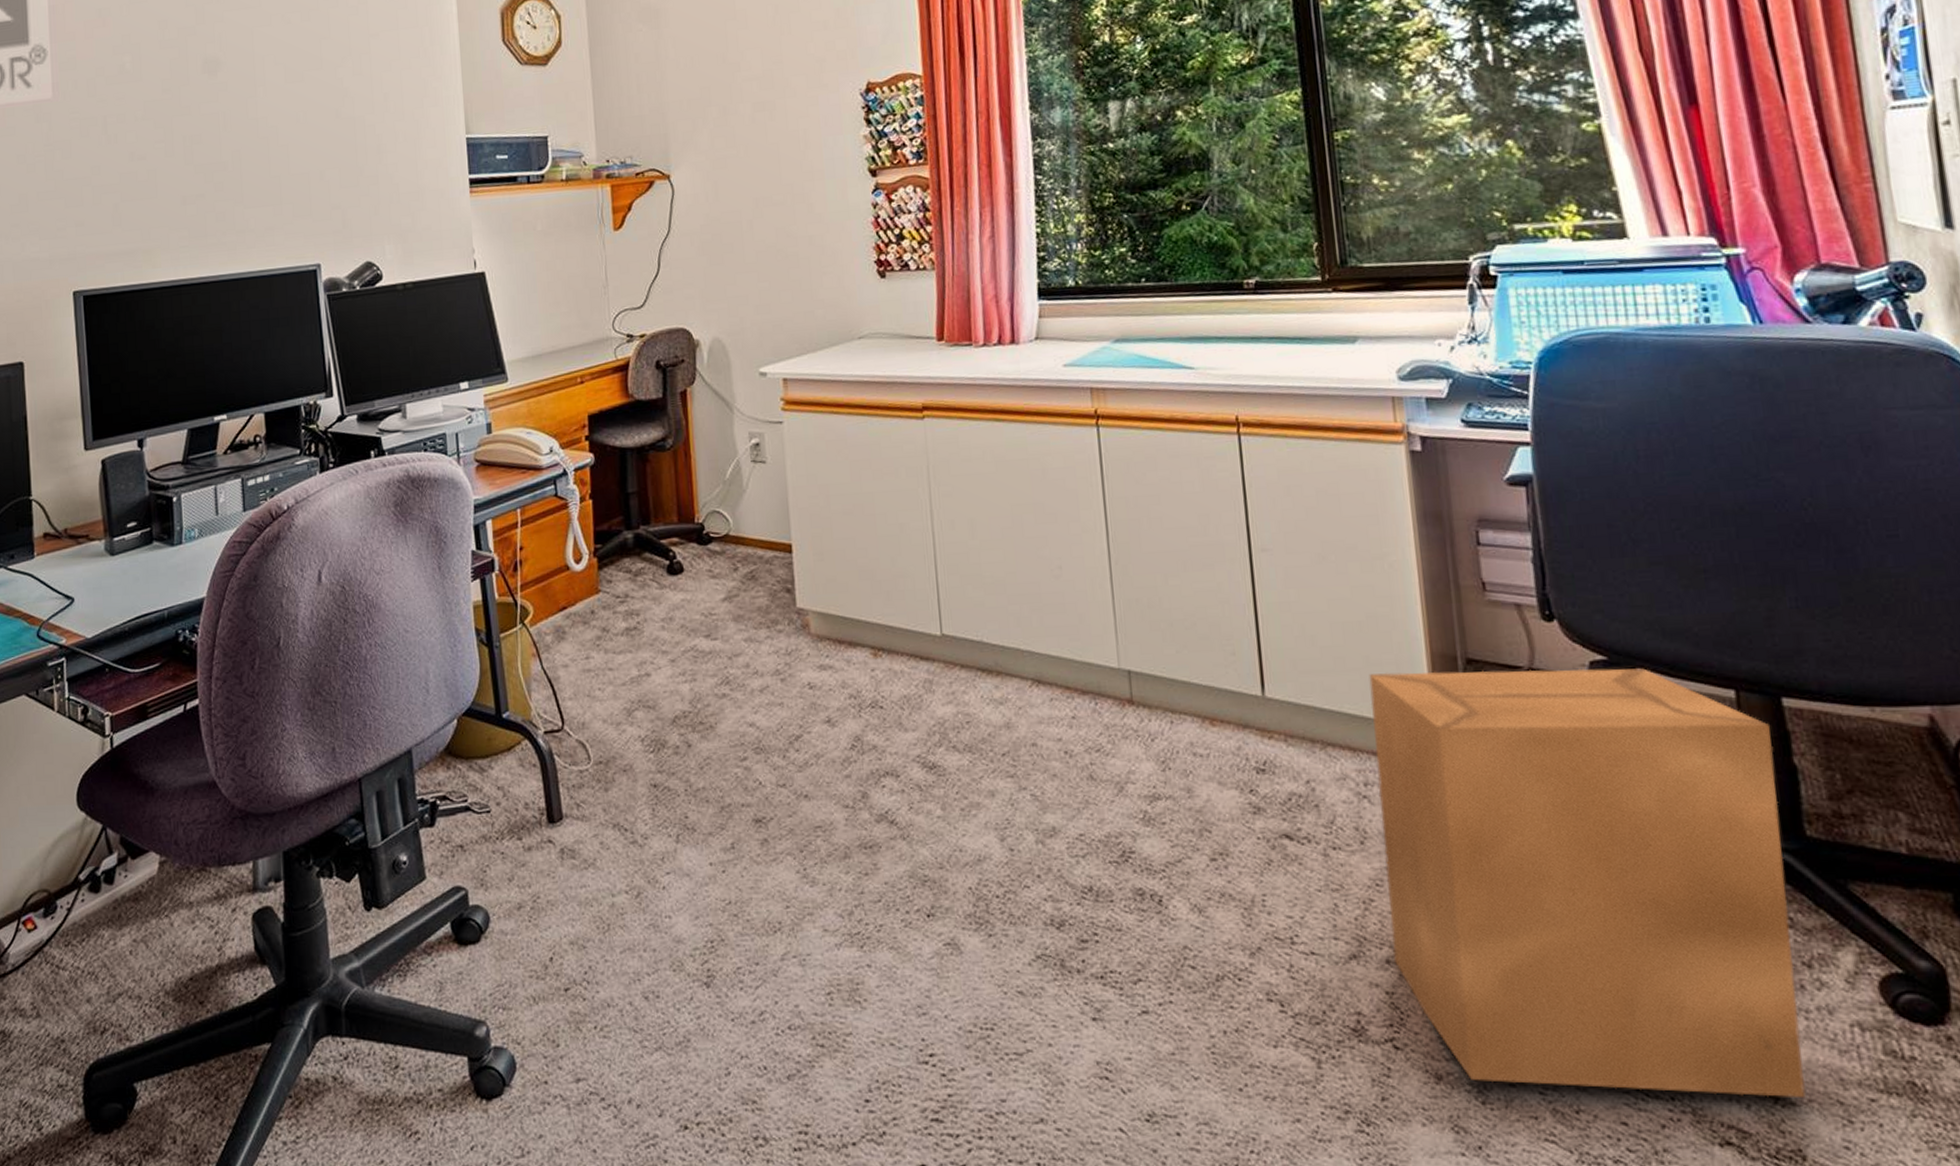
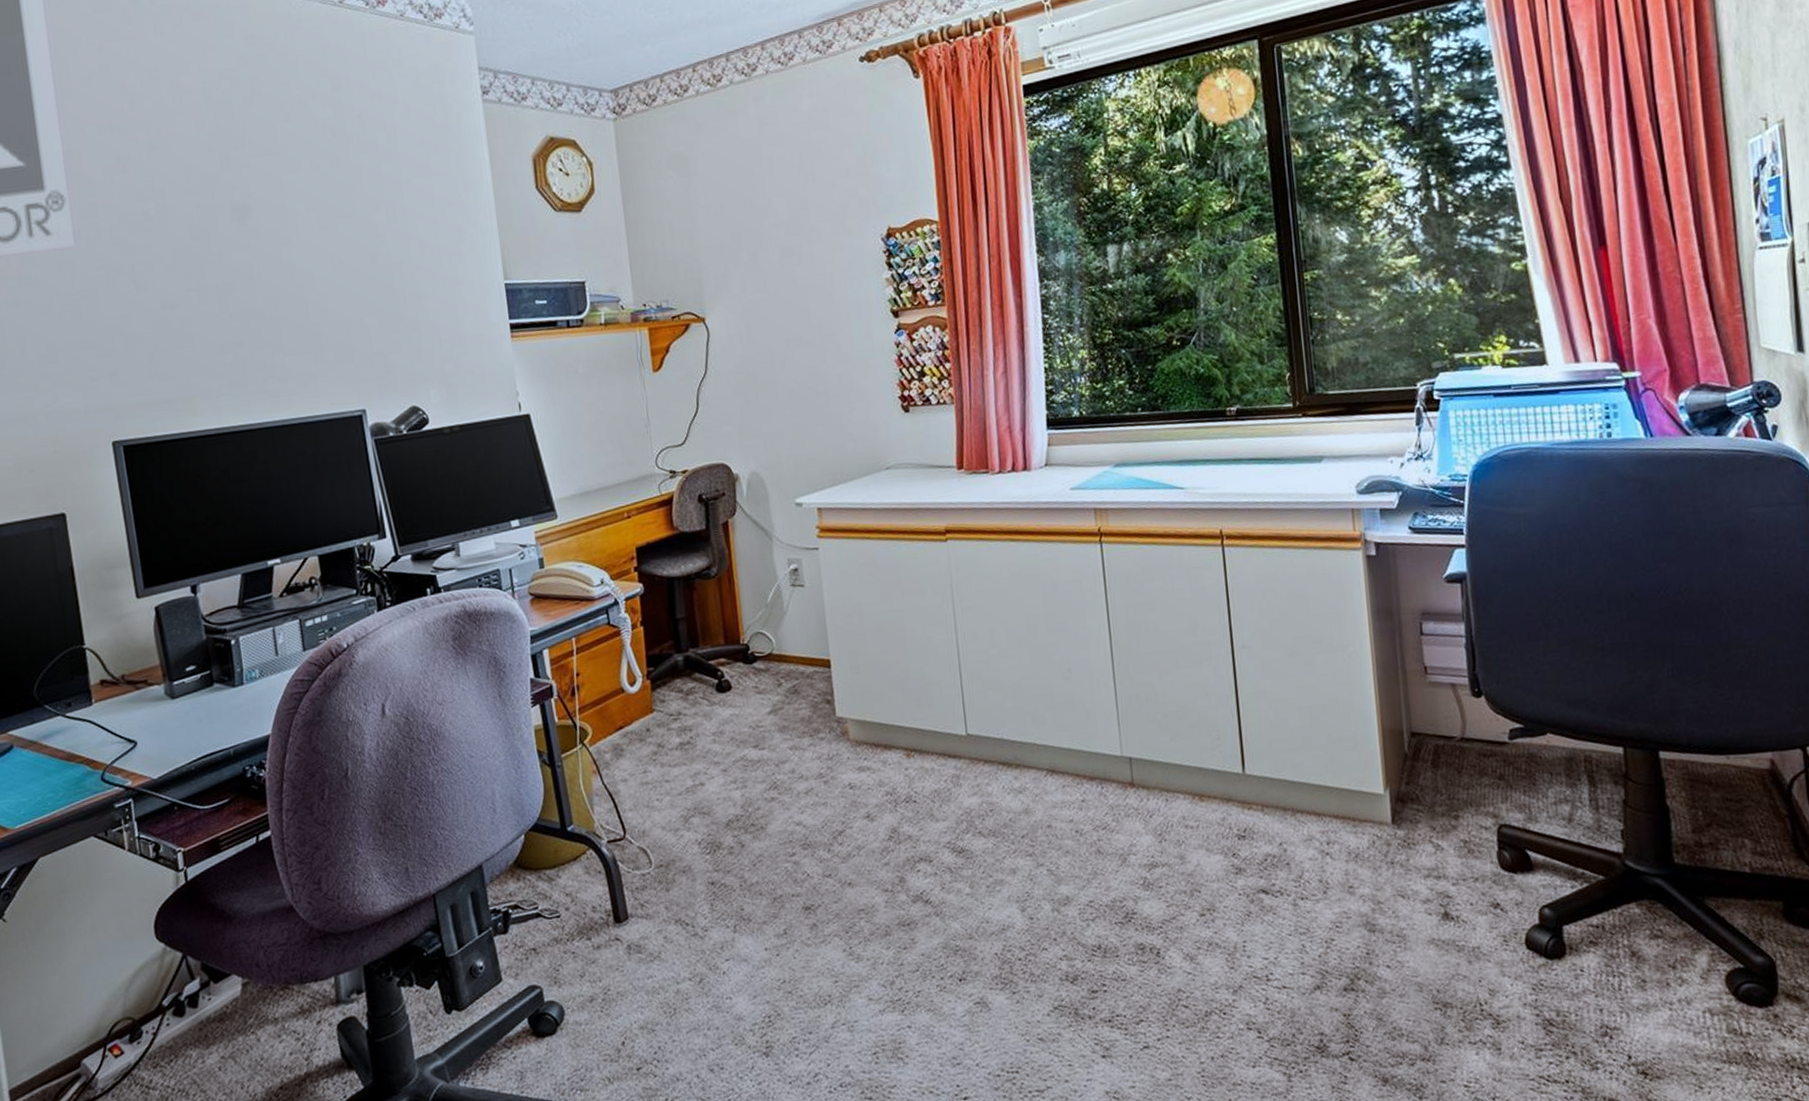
cardboard box: present [1369,668,1806,1097] -> none [1331,733,1668,1081]

